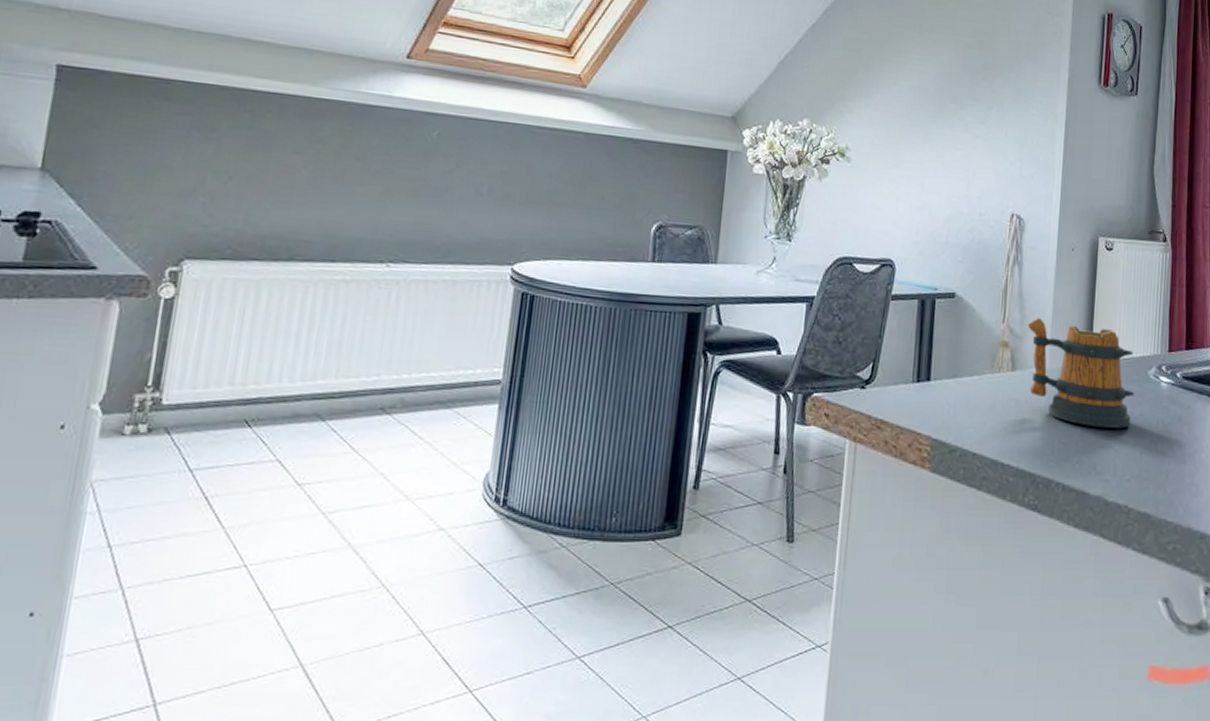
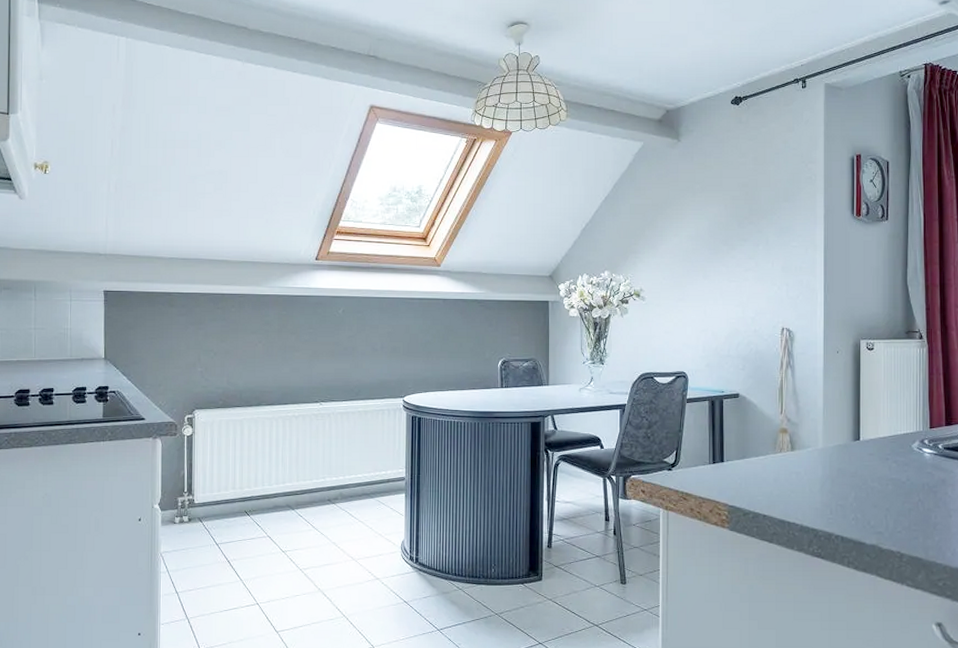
mug: present [1027,317,1134,428] -> none [802,407,901,491]

